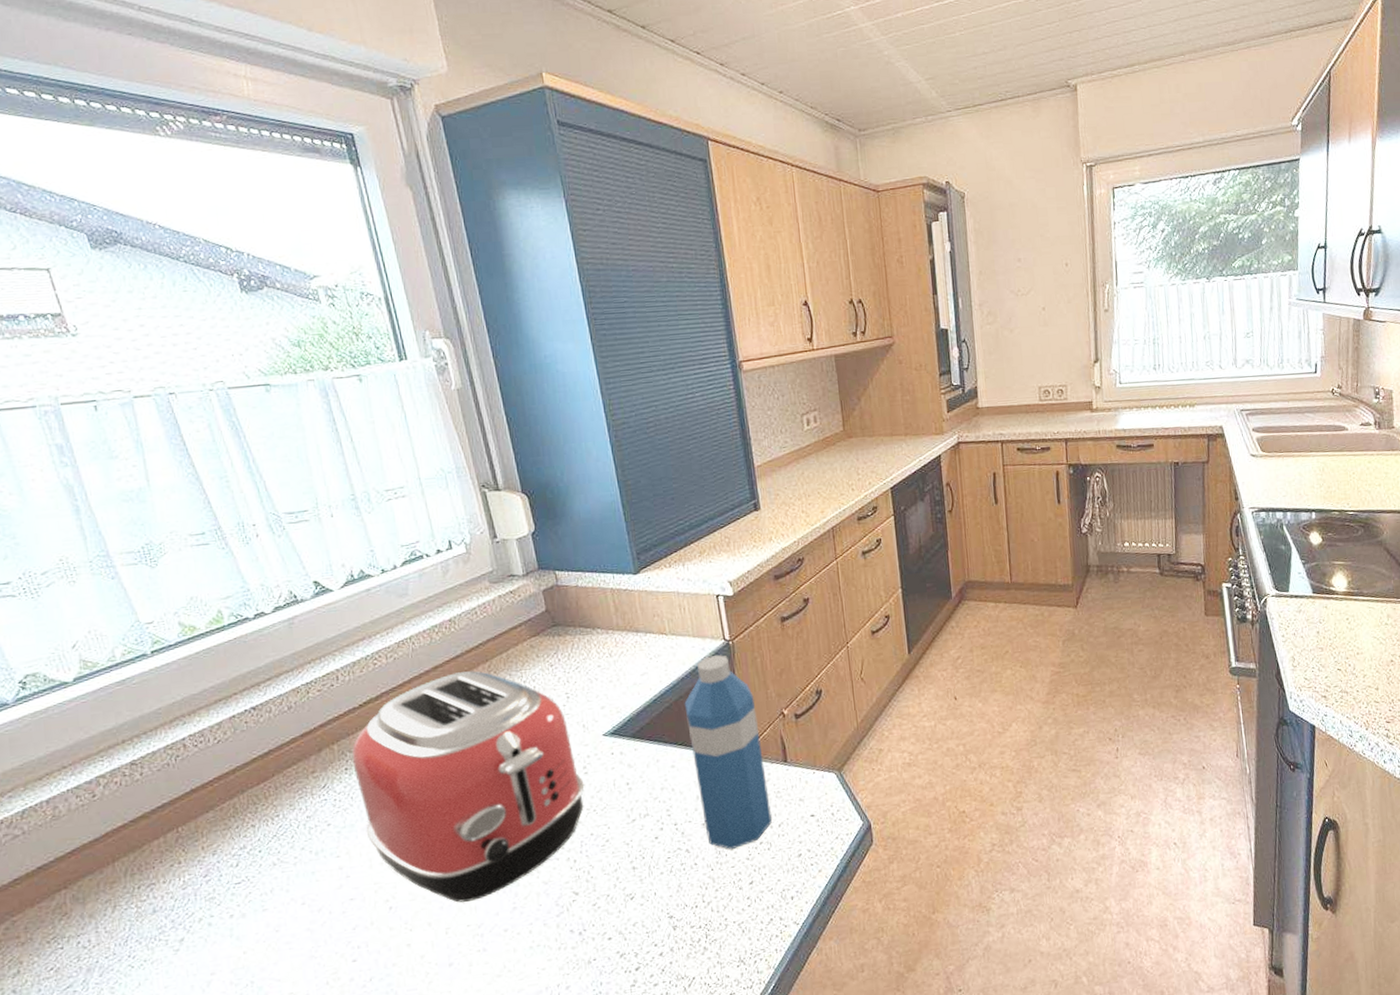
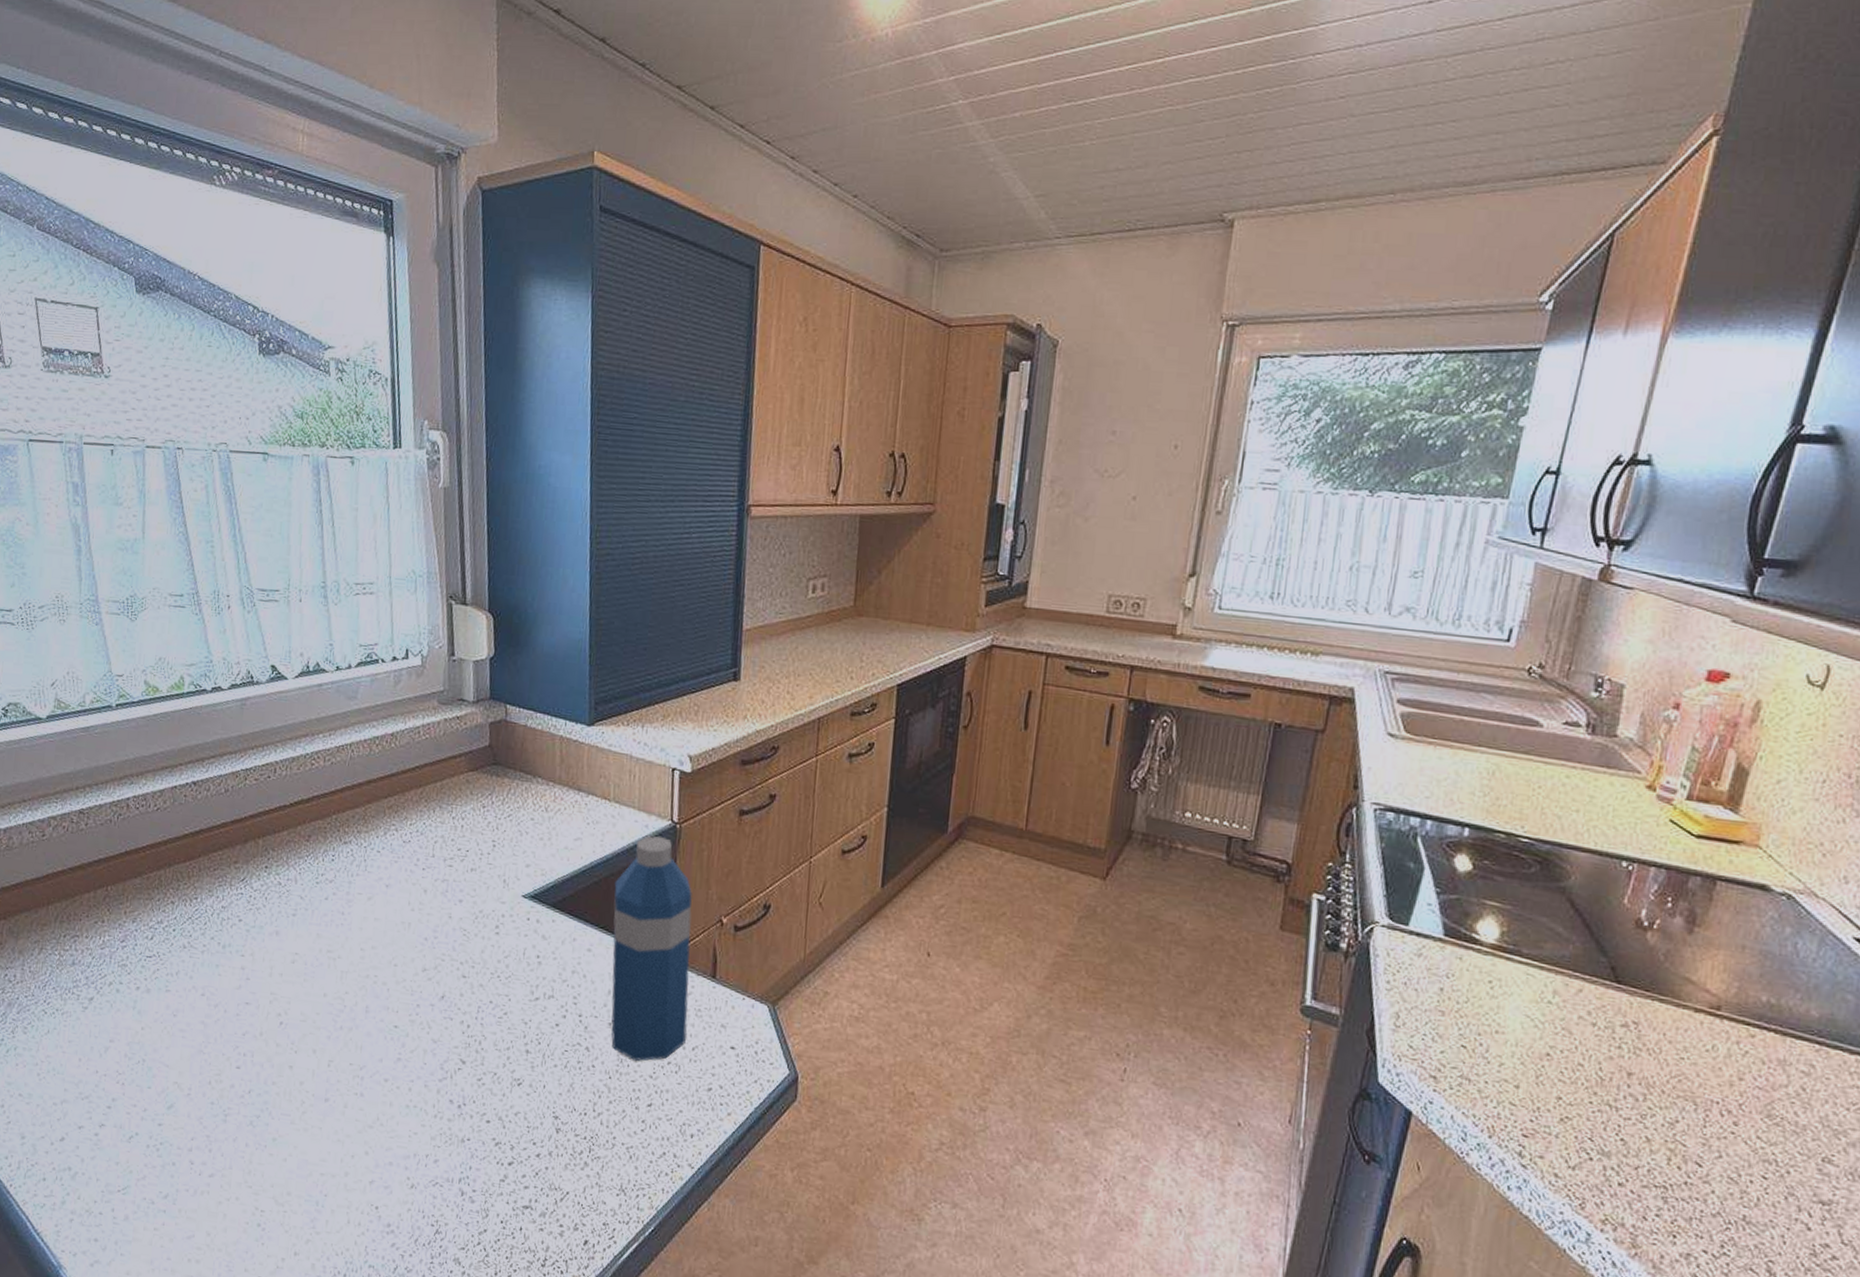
toaster: present [351,671,585,903] -> none [273,792,493,1040]

